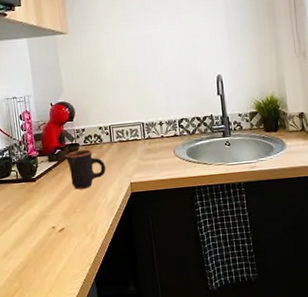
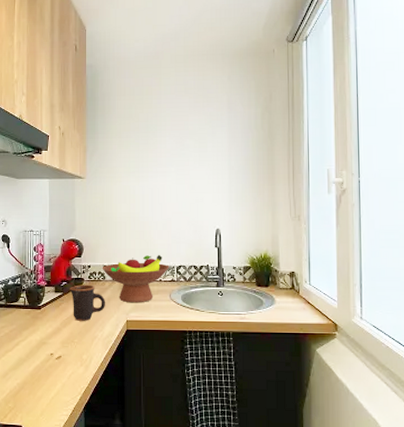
fruit bowl: none [97,109,171,164] -> present [102,254,169,303]

